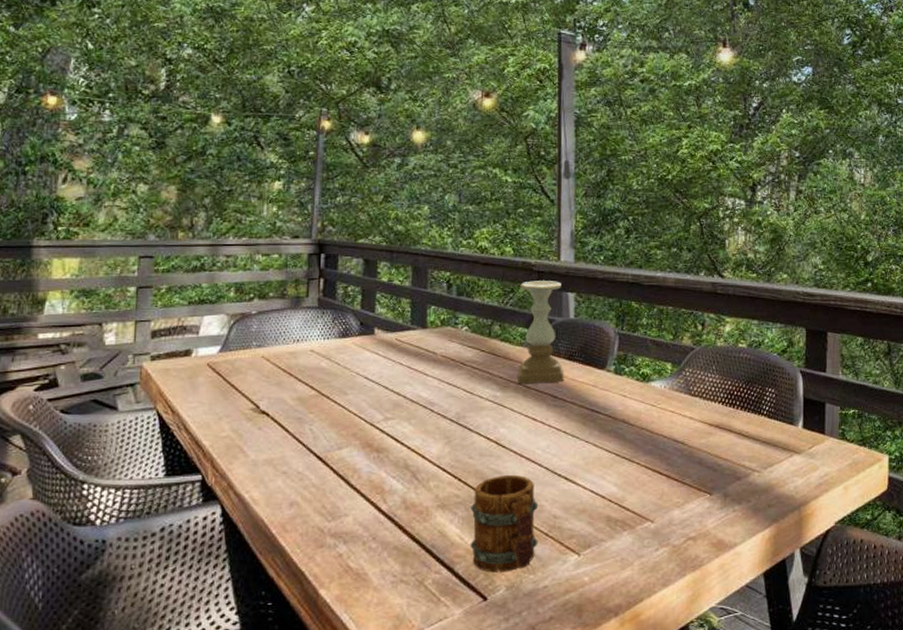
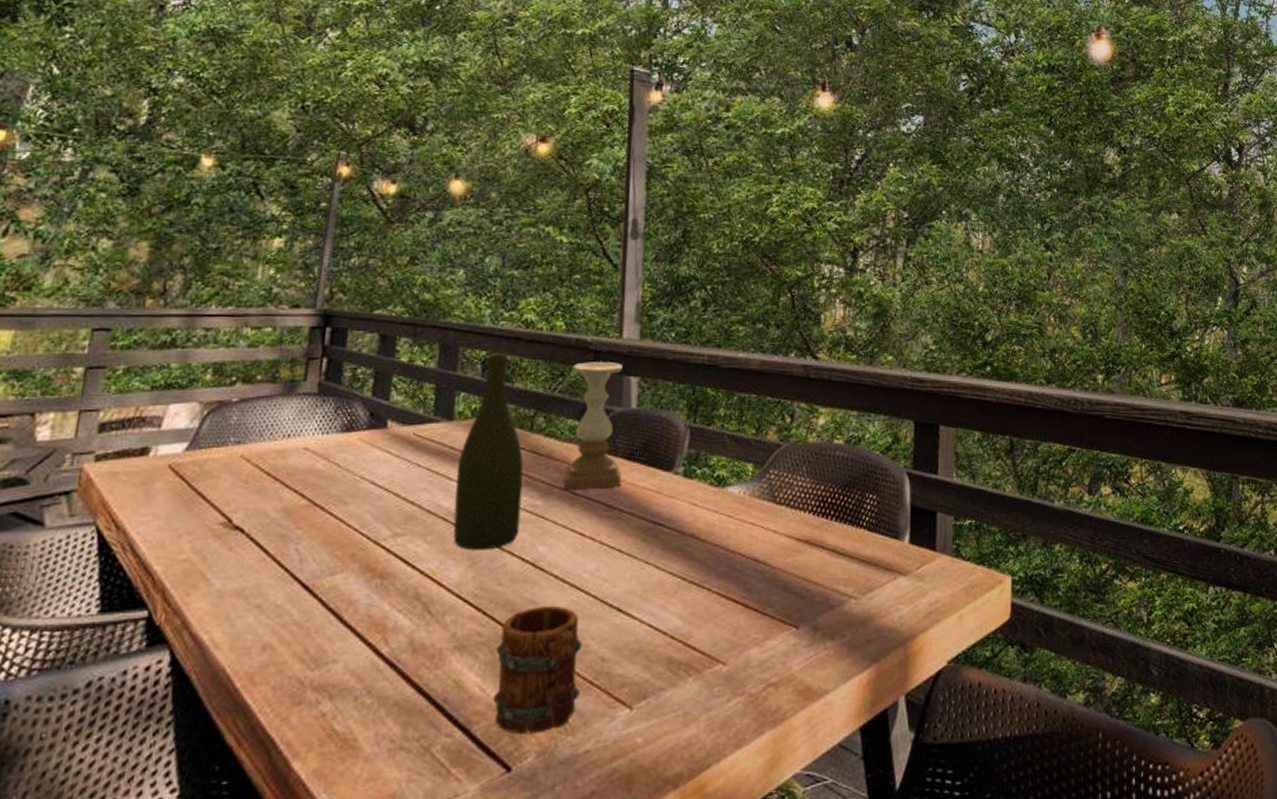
bottle: none [431,275,485,431] -> present [453,354,524,551]

